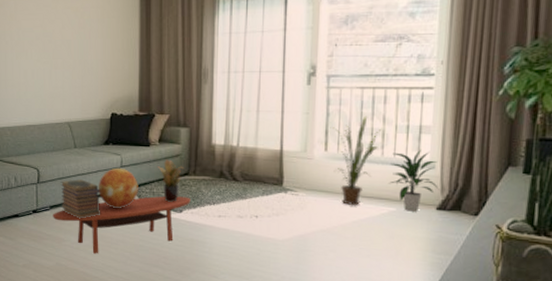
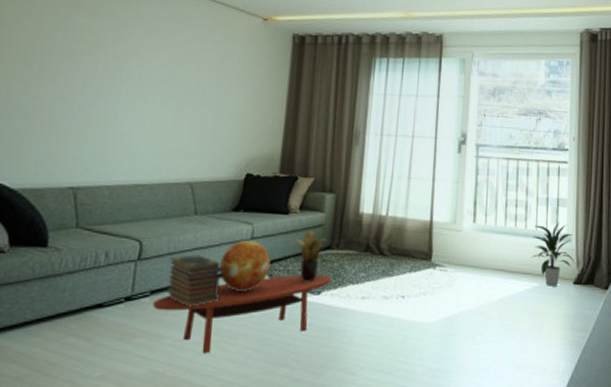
house plant: present [330,115,381,206] -> none [478,187,524,282]

